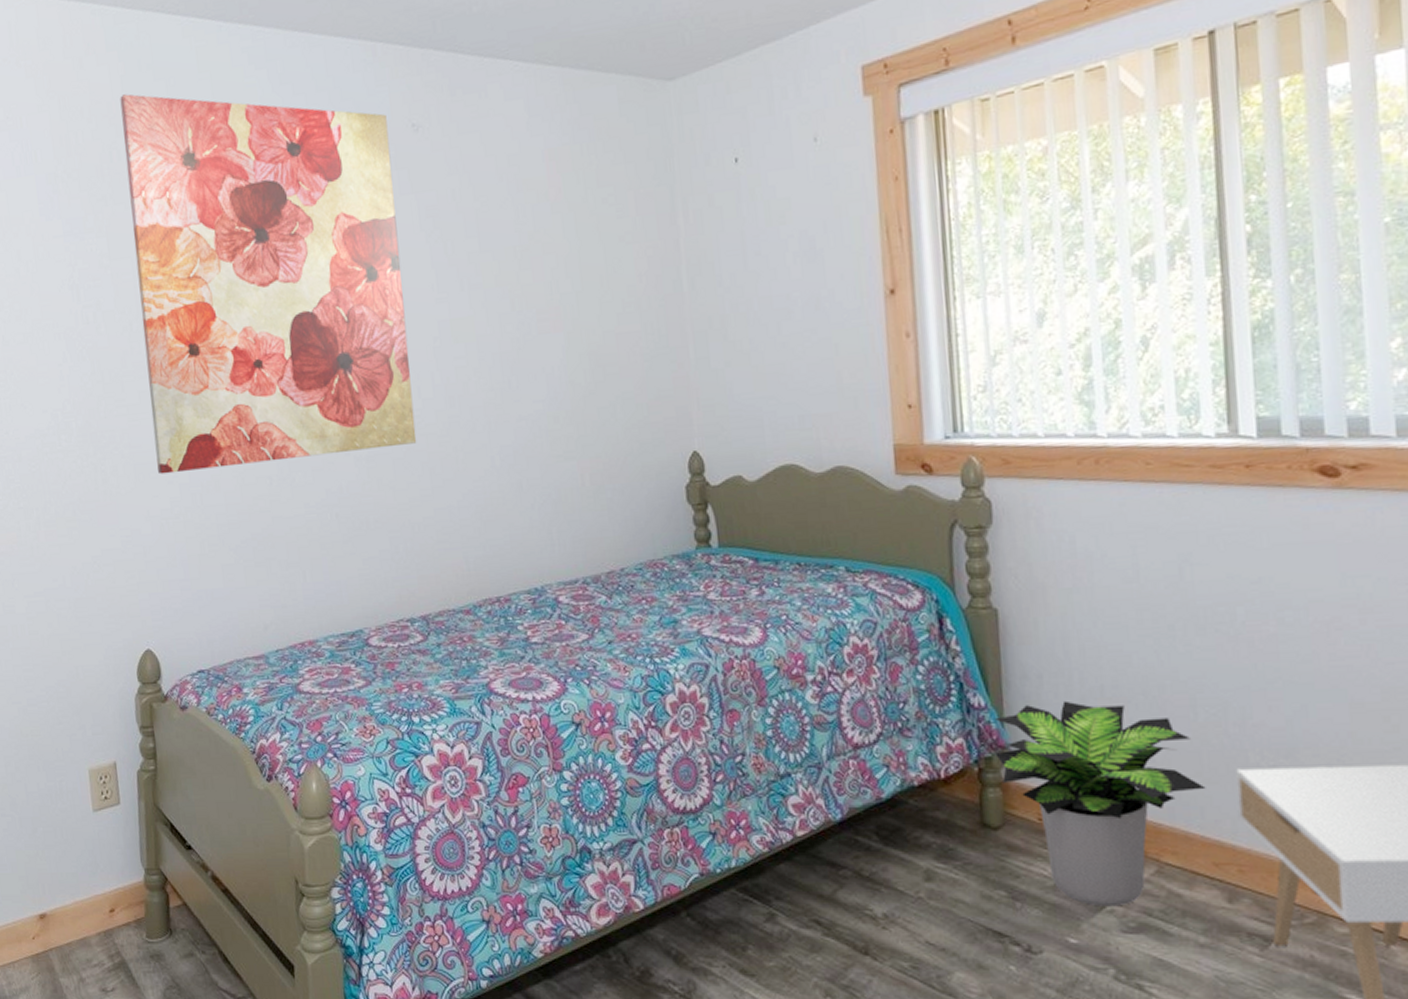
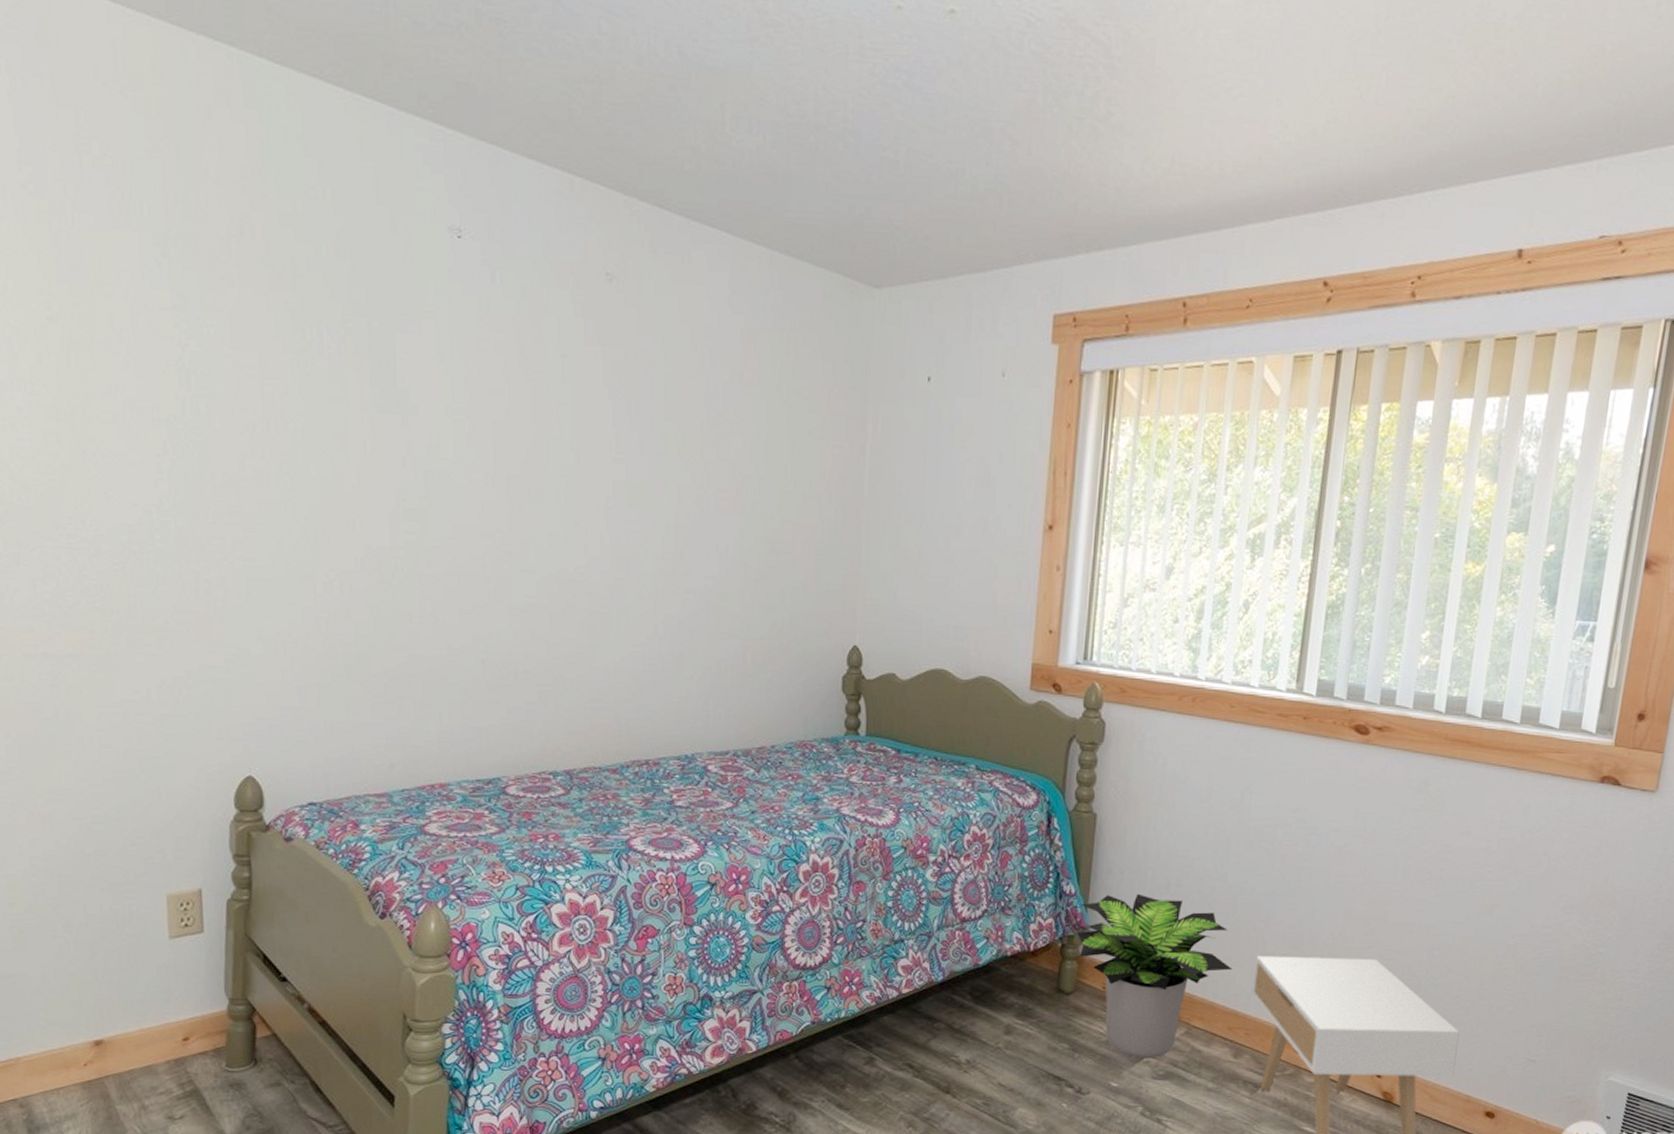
wall art: present [120,94,417,475] -> none [258,162,579,601]

